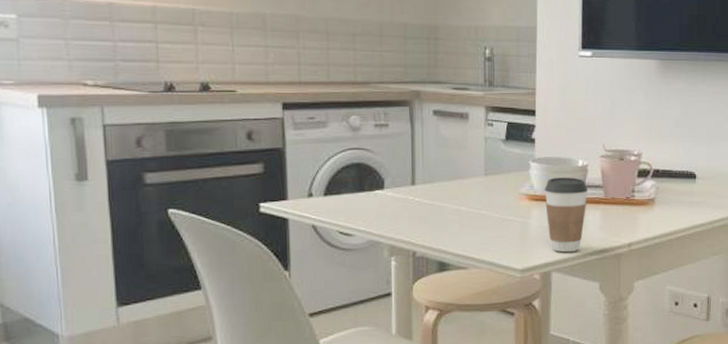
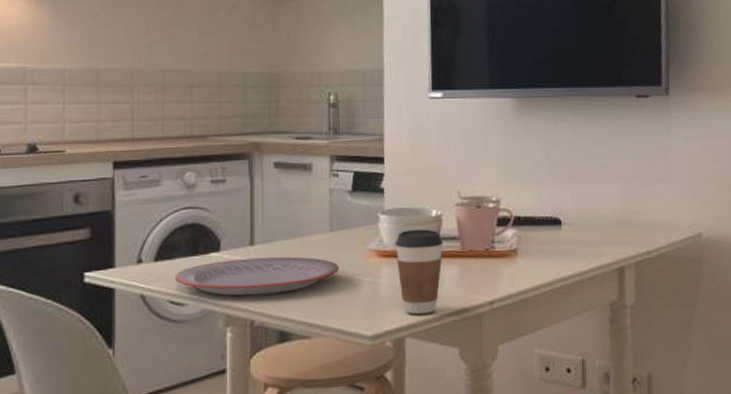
plate: none [343,196,494,230] -> present [174,256,340,296]

